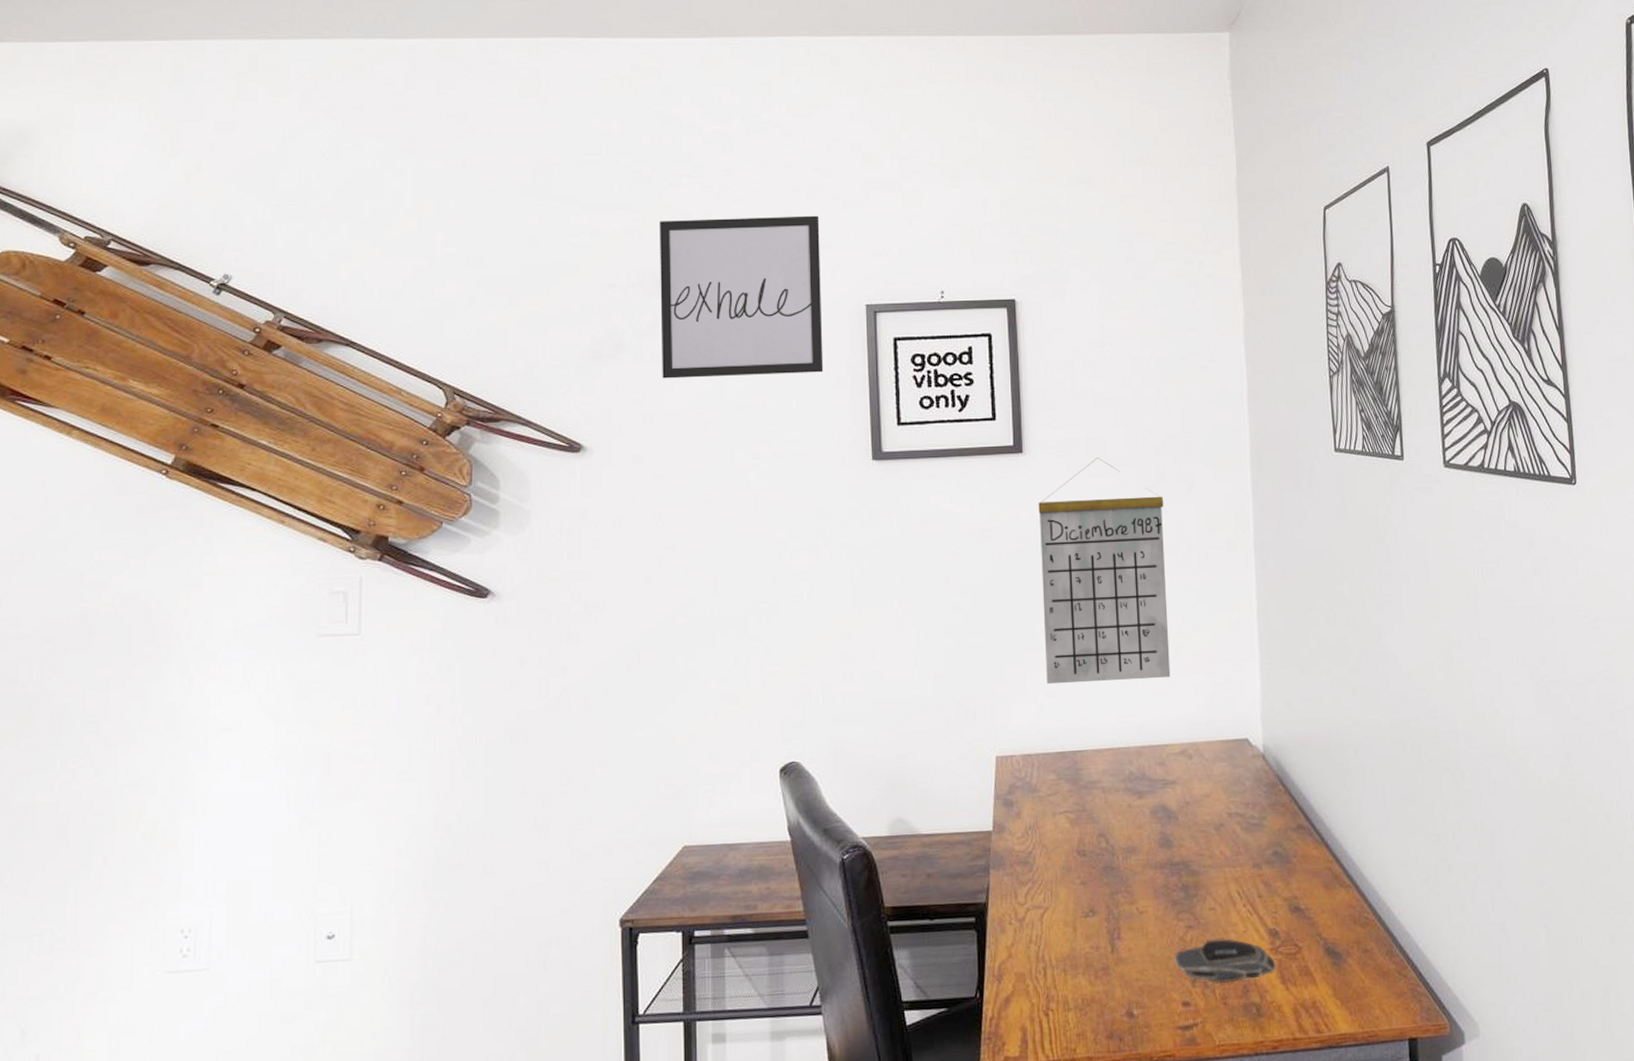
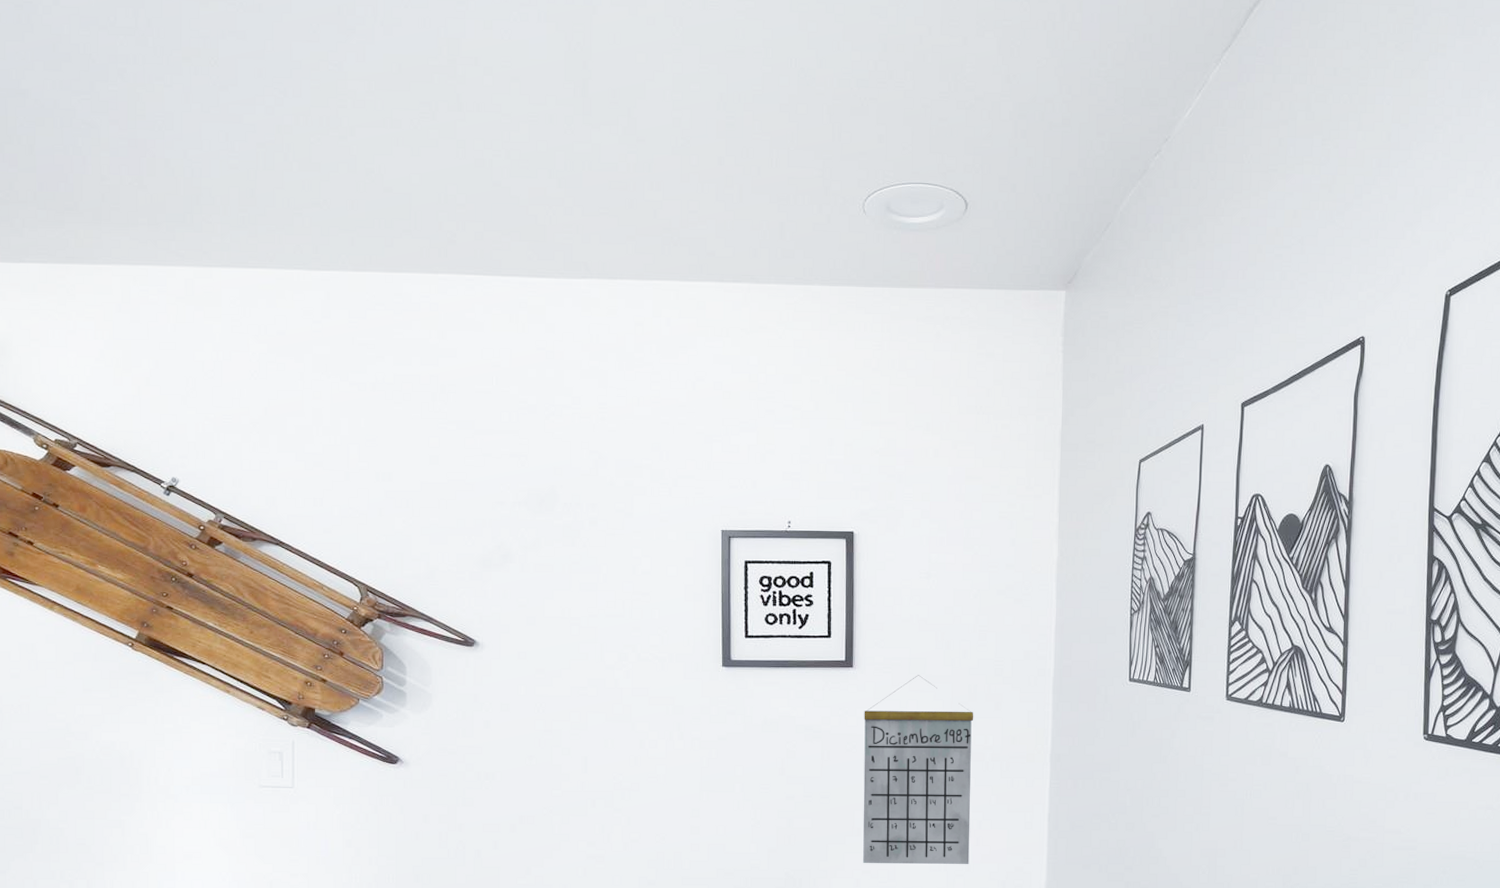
wall art: present [660,215,824,379] -> none [543,446,683,588]

